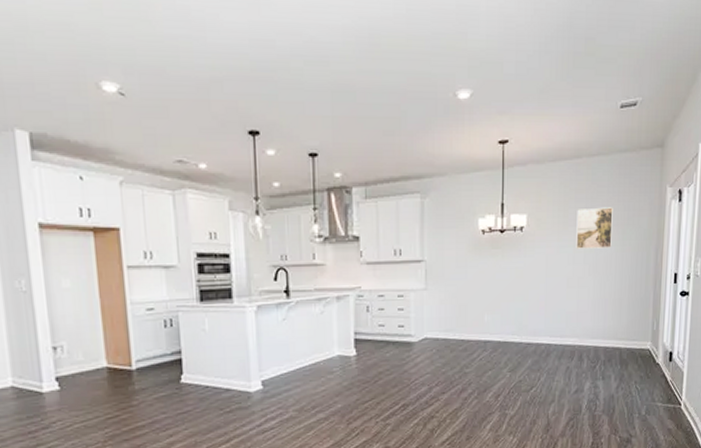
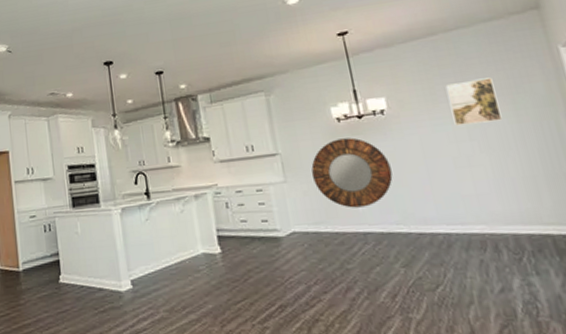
home mirror: none [451,251,518,318] -> present [311,137,393,208]

